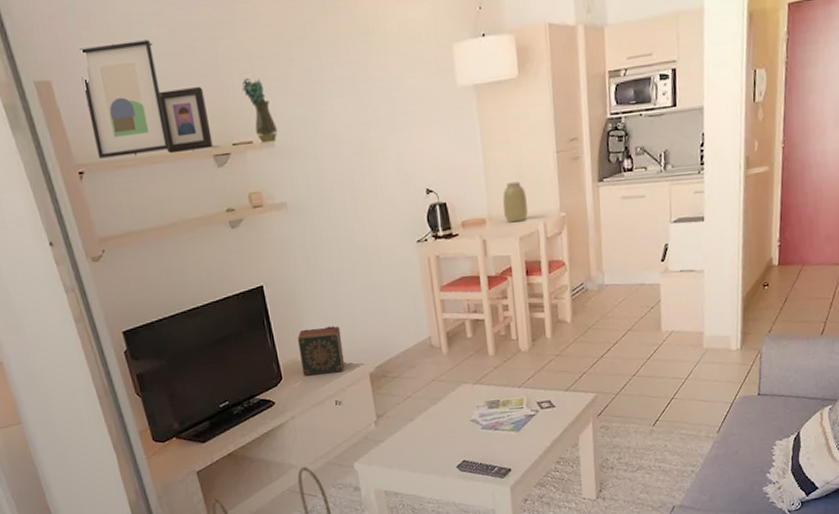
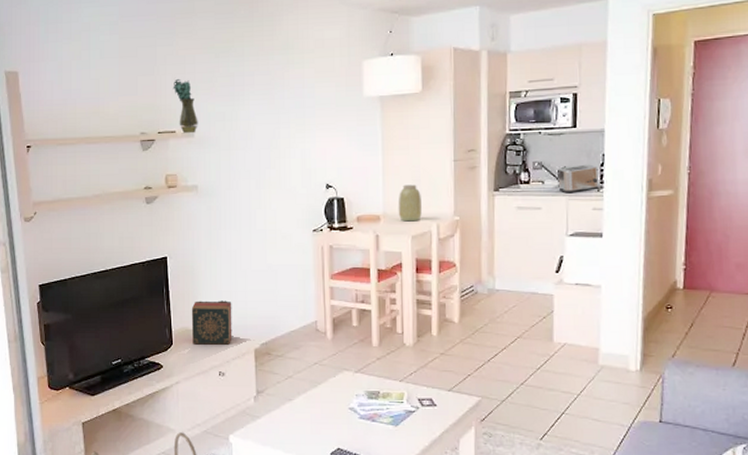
picture frame: present [79,40,171,159] -> none [43,44,106,136]
picture frame: present [159,87,213,154] -> none [102,84,141,137]
toaster: none [659,145,699,179] -> present [558,164,599,194]

